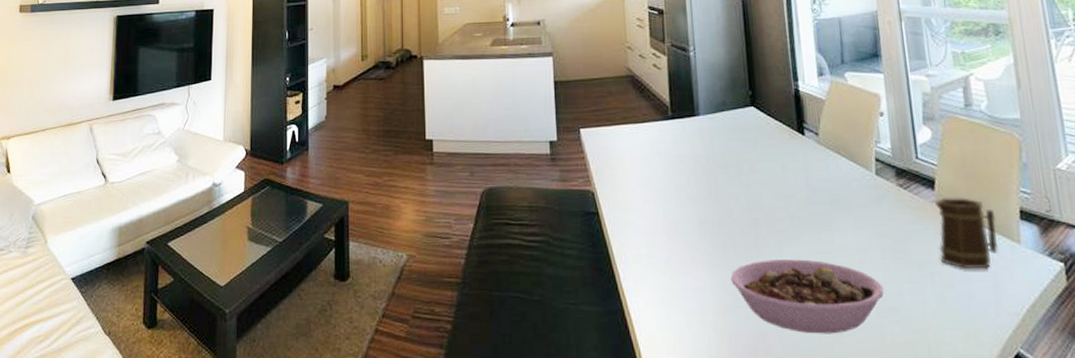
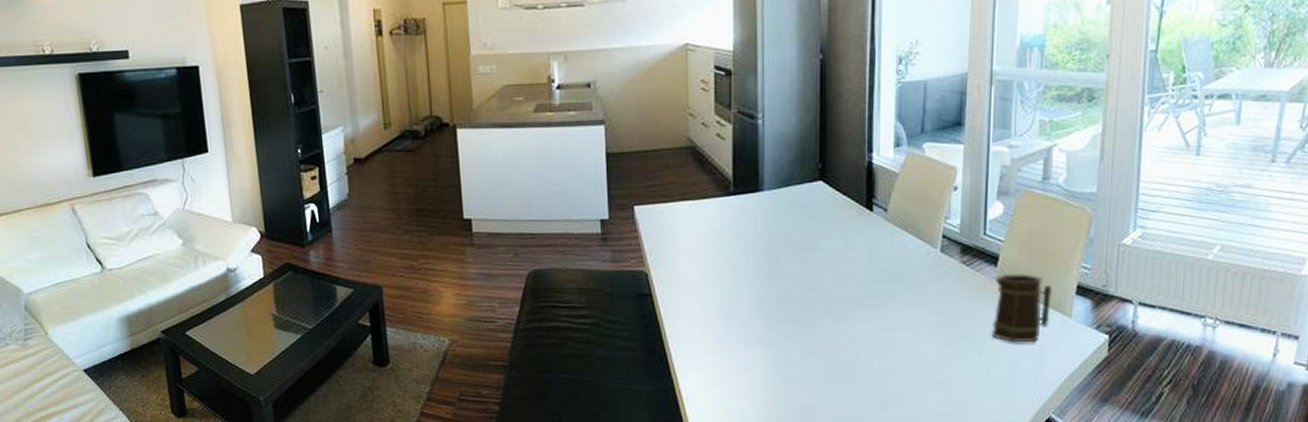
bowl: present [730,259,884,334] -> none [783,336,933,406]

